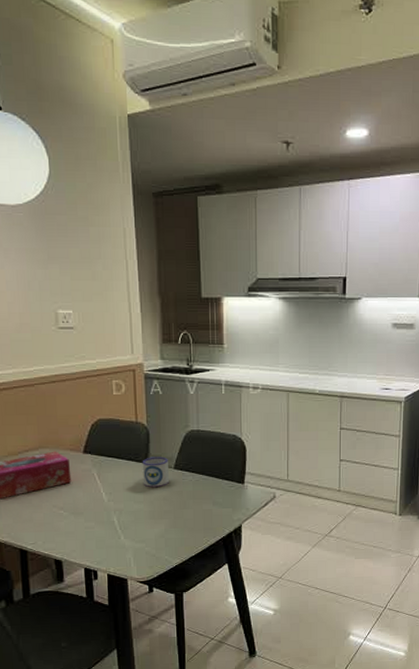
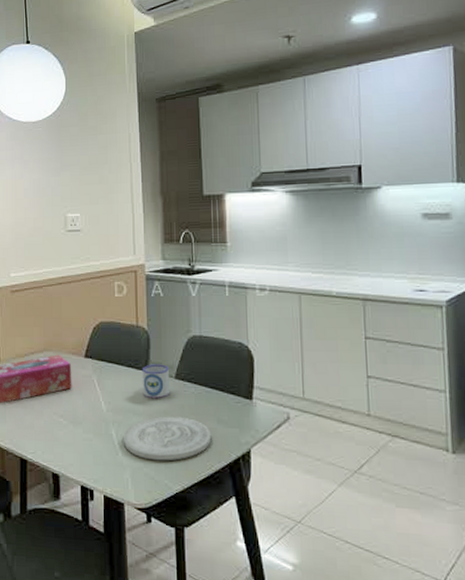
plate: none [124,501,207,541] -> present [123,416,211,461]

